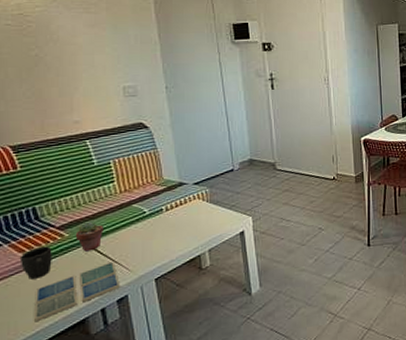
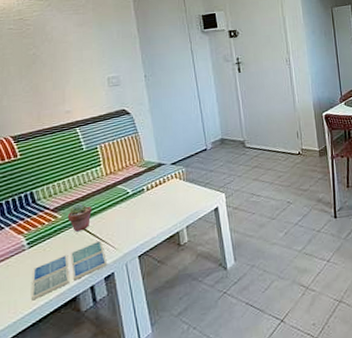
mug: present [19,246,52,279] -> none [19,227,47,260]

